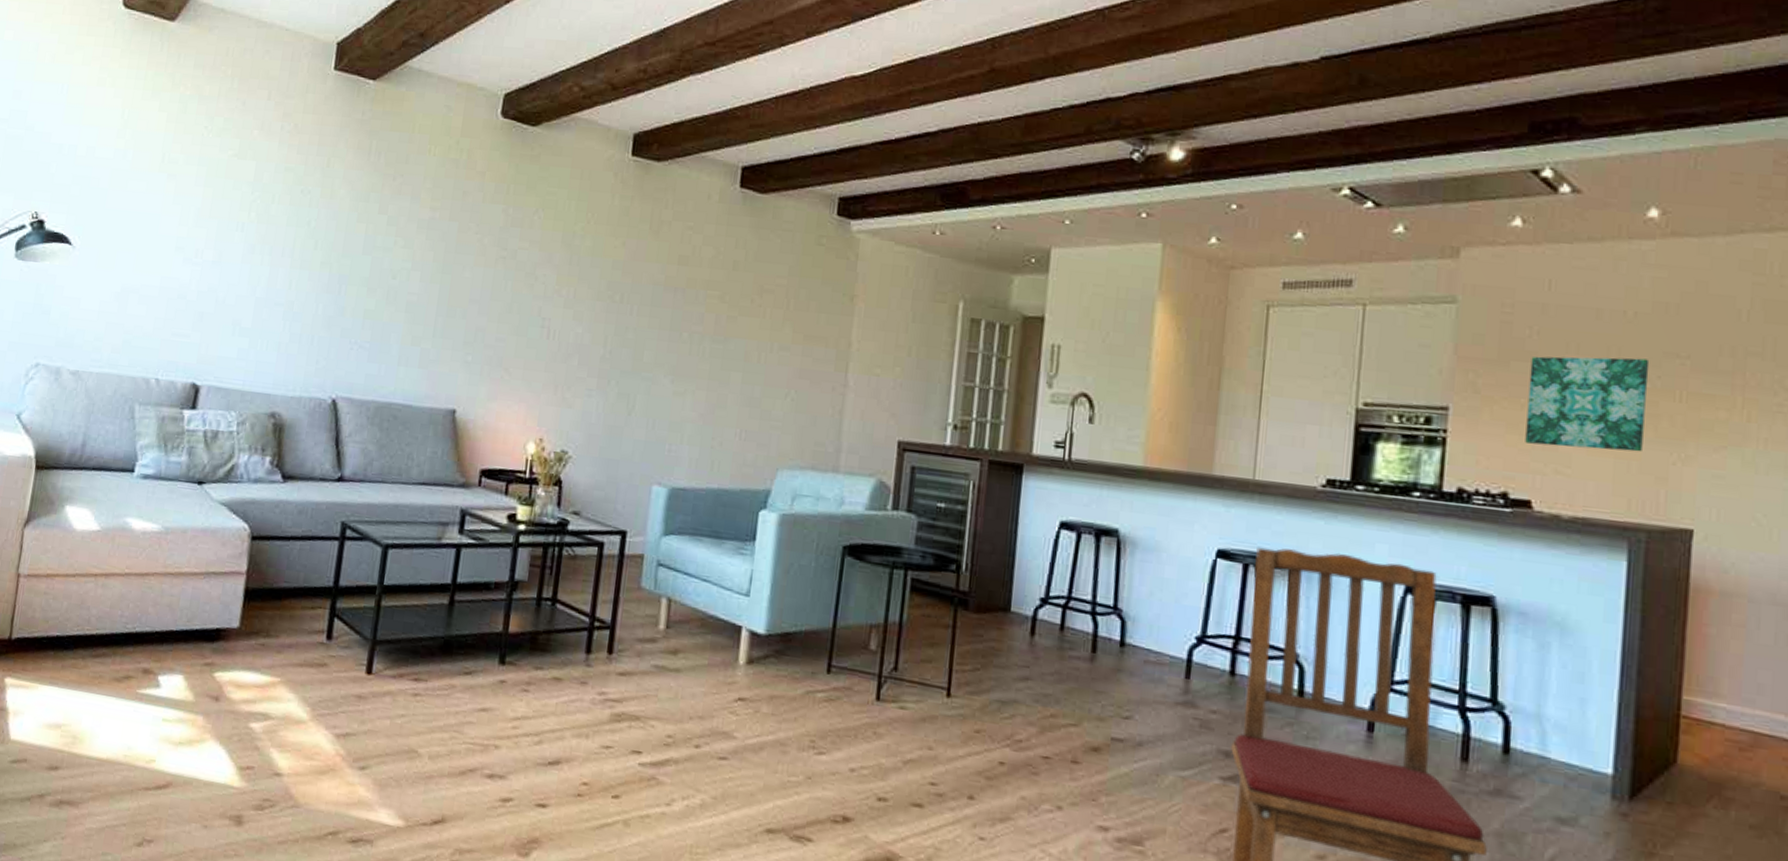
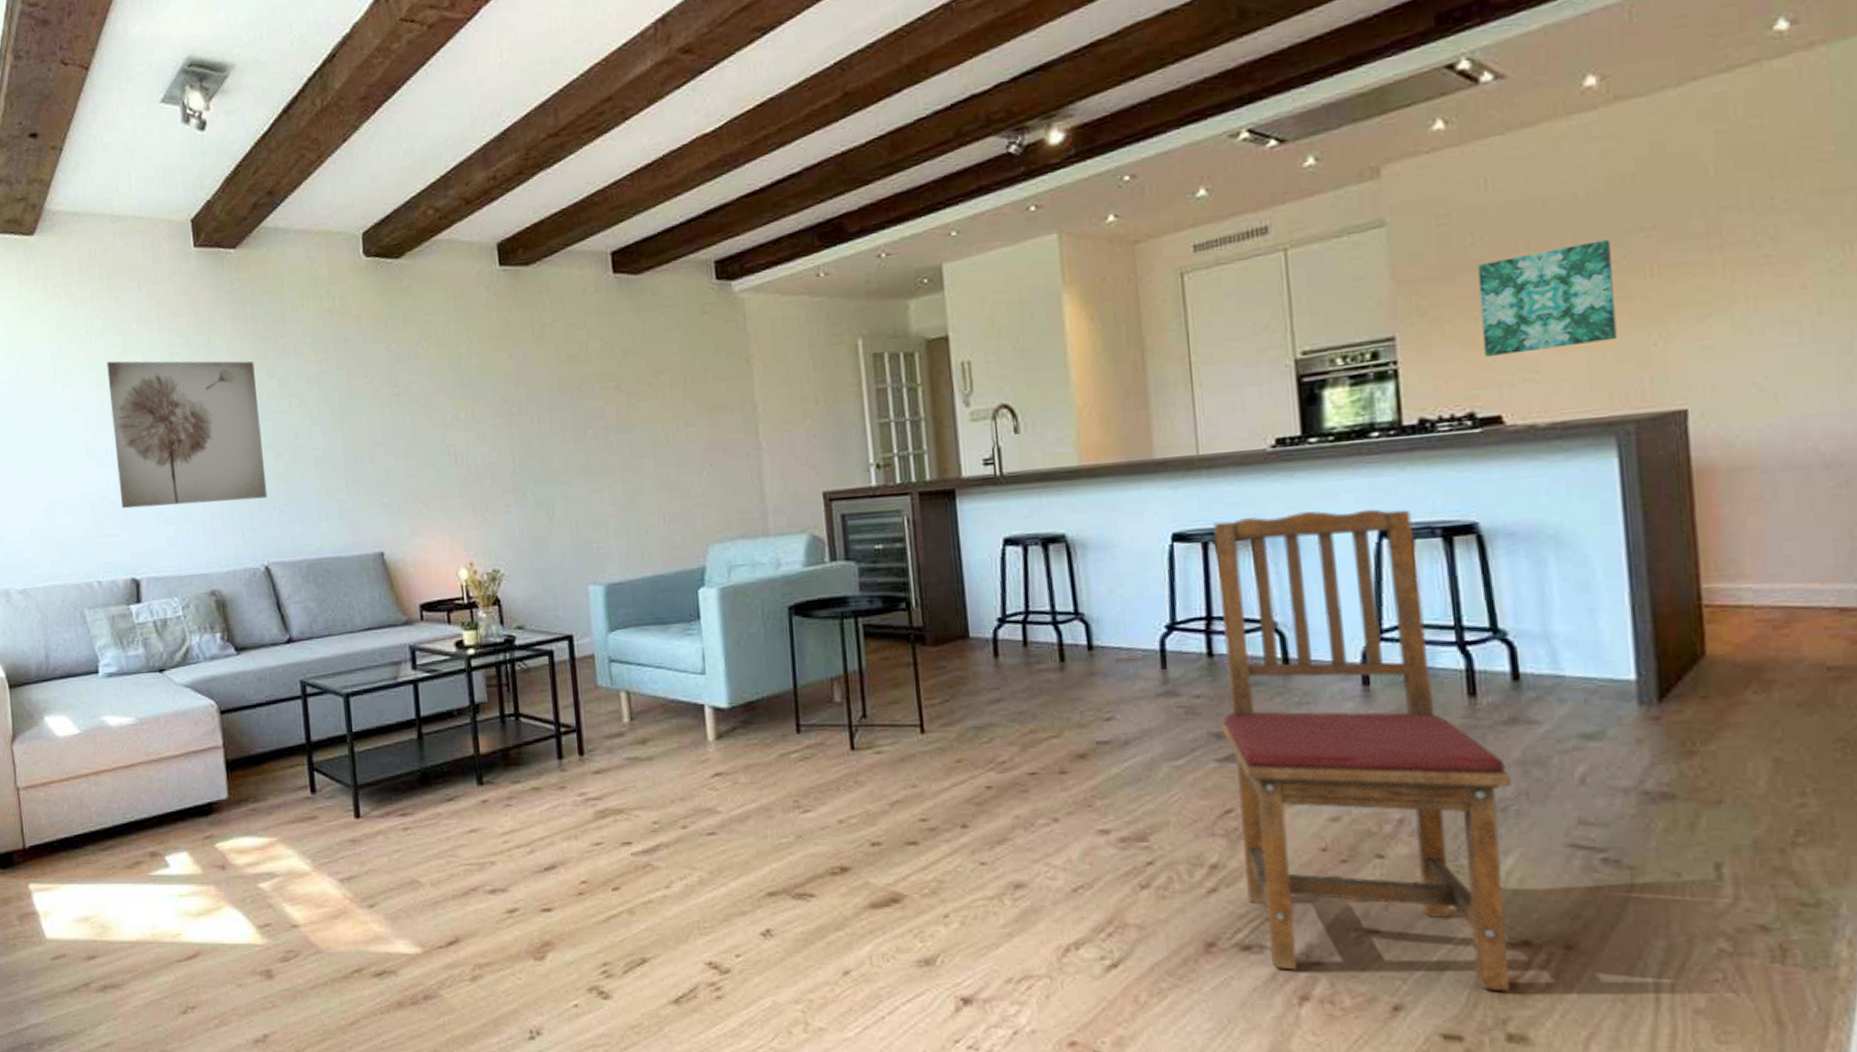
wall art: none [199,162,368,331] -> present [106,361,268,509]

